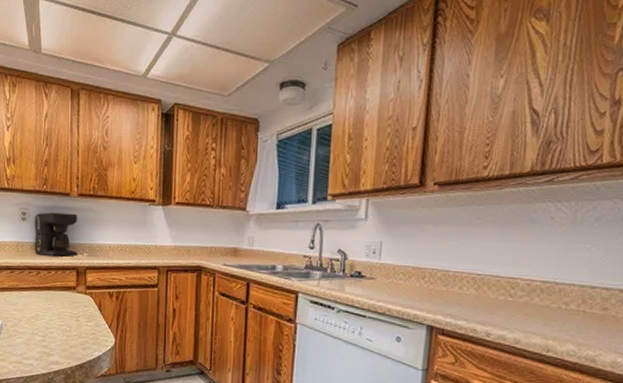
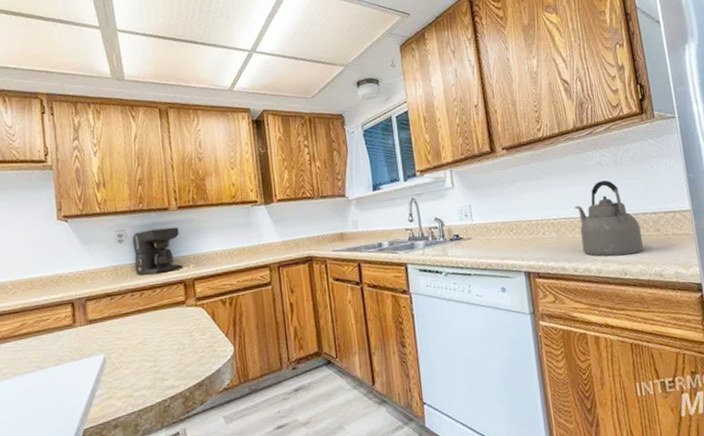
kettle: none [503,240,583,331] -> present [574,180,644,256]

